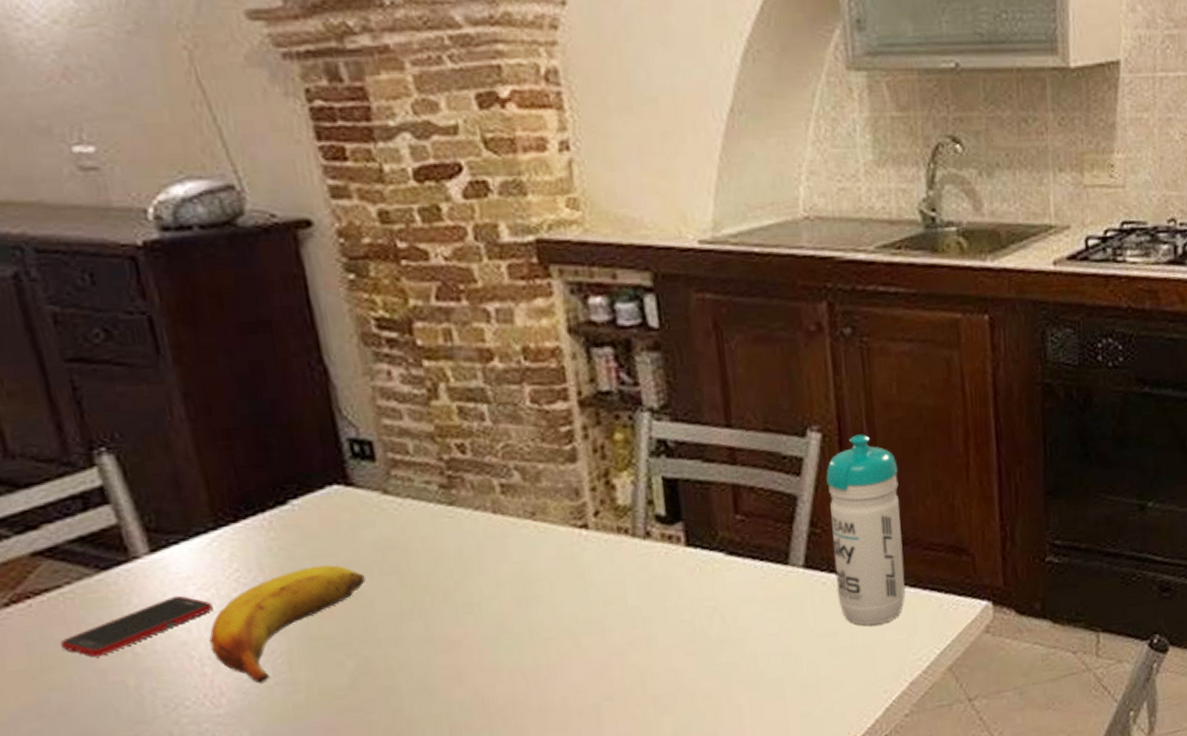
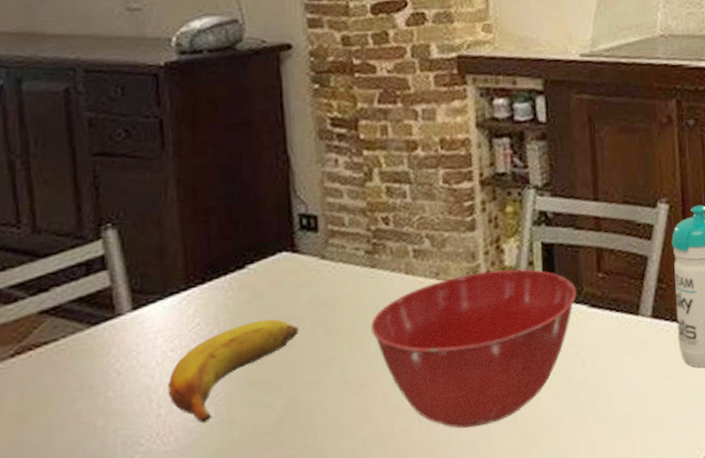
cell phone: present [59,595,213,658] -> none [48,346,175,401]
mixing bowl: none [454,508,710,692] -> present [370,268,577,428]

